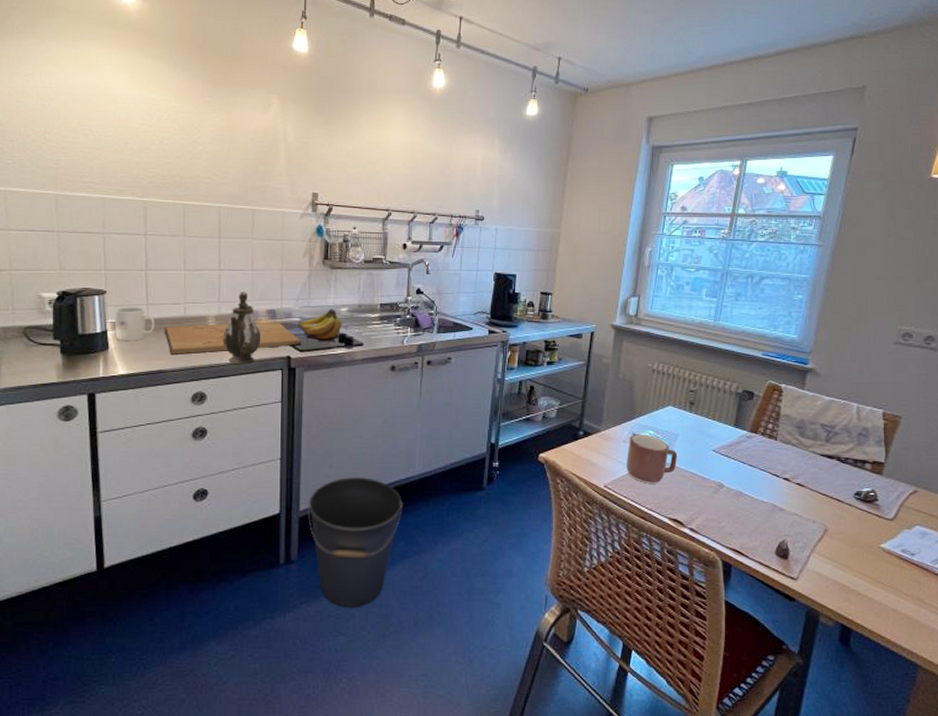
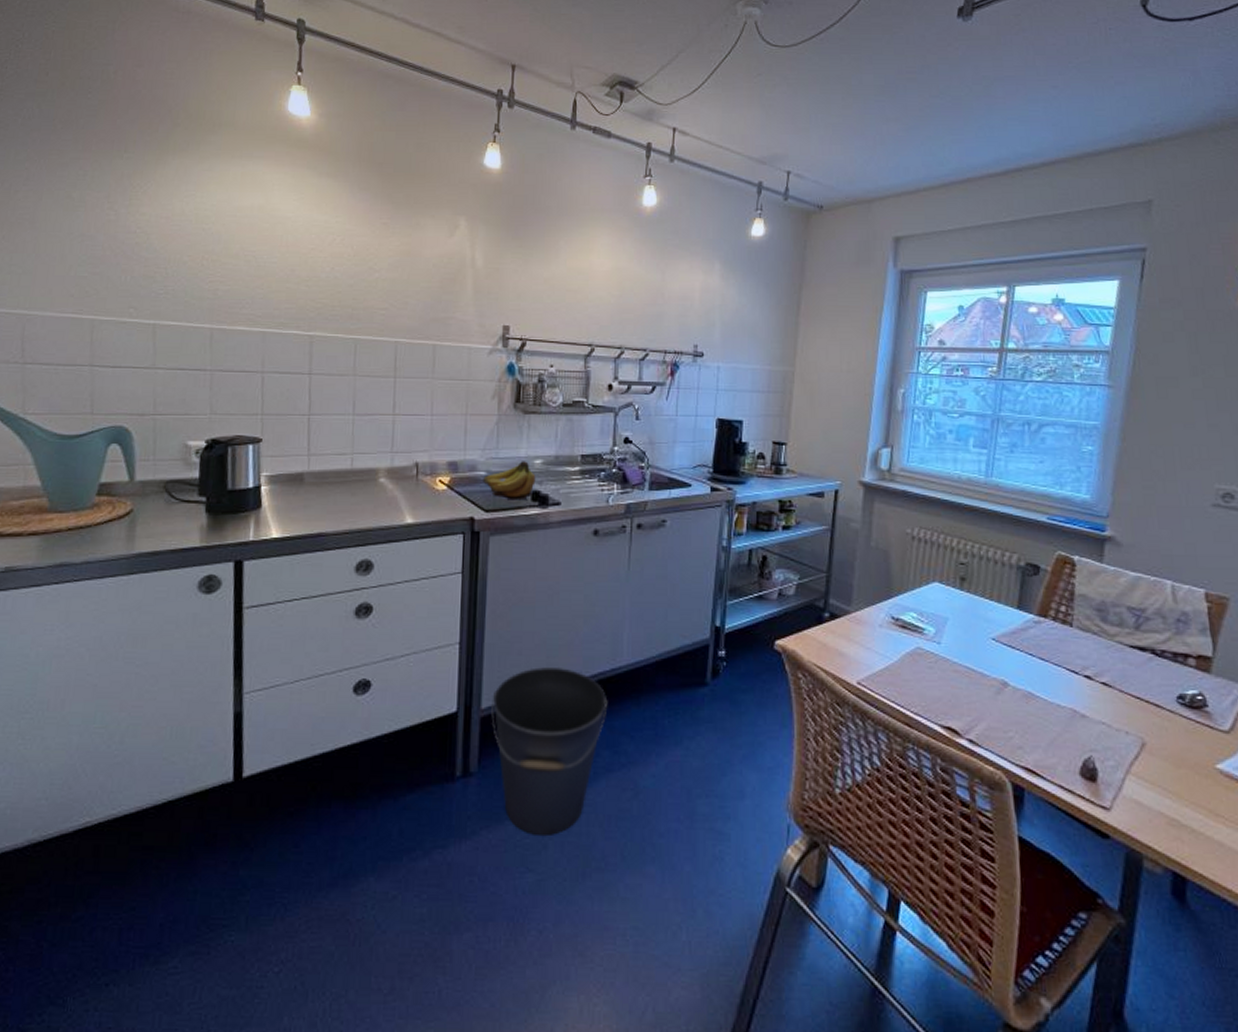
mug: present [114,307,156,342] -> none [269,457,317,499]
cutting board: present [164,321,301,355] -> none [327,475,487,515]
teapot: present [223,291,261,365] -> none [394,439,440,528]
mug: present [627,434,678,484] -> none [884,617,949,681]

